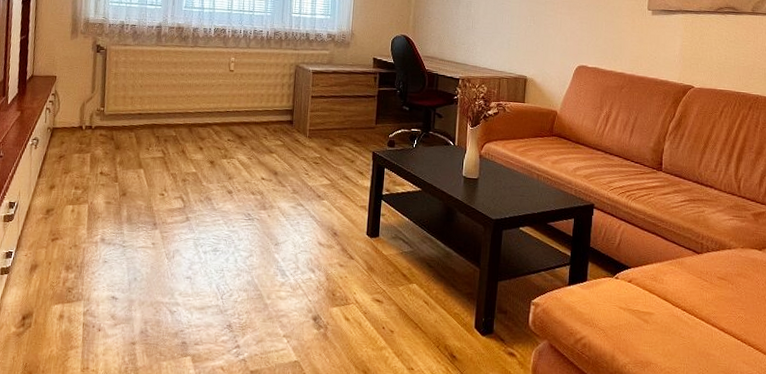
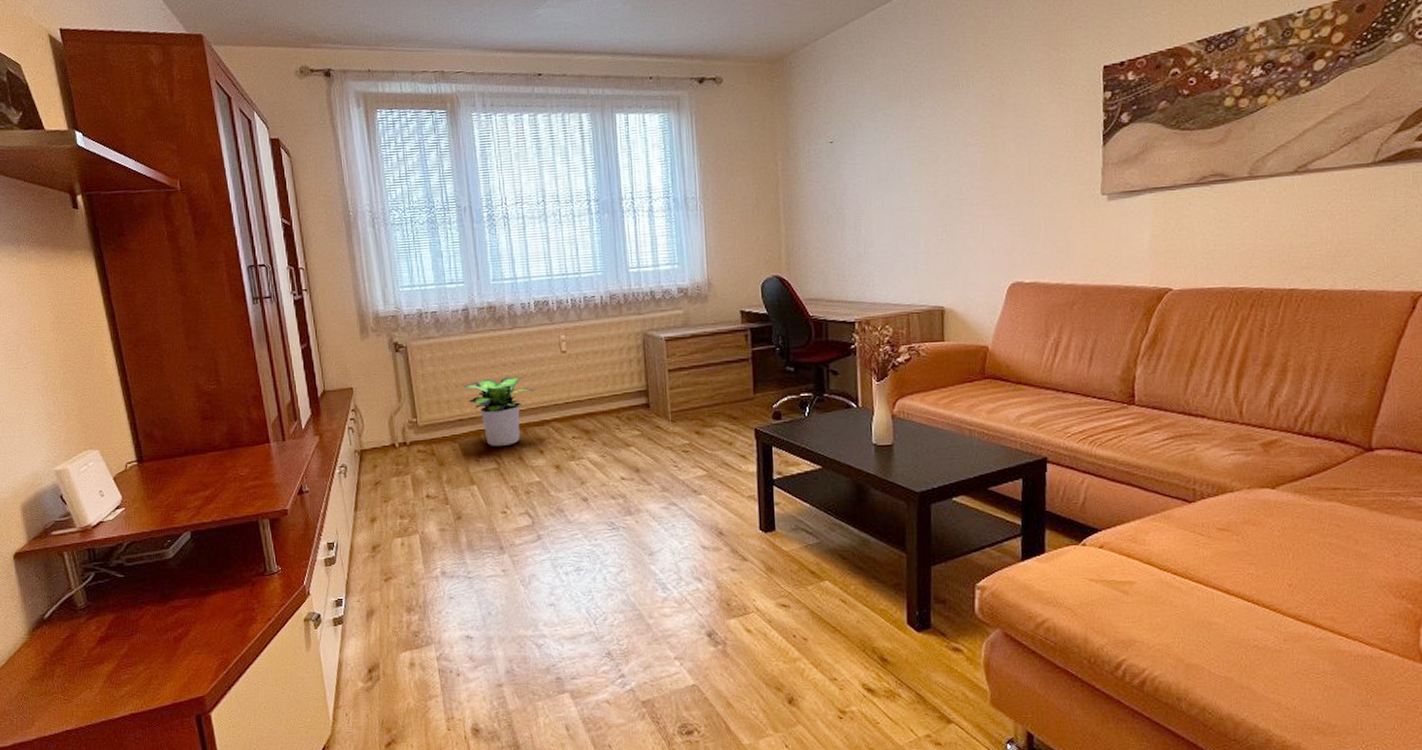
potted plant: none [147,84,205,140] -> present [463,377,536,447]

